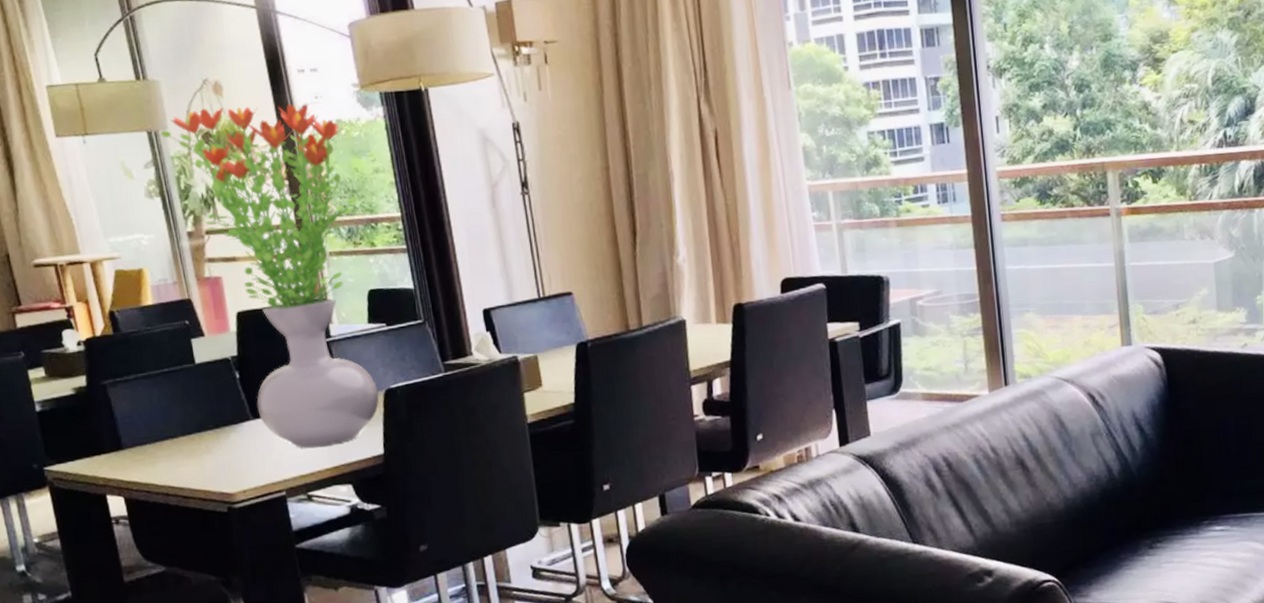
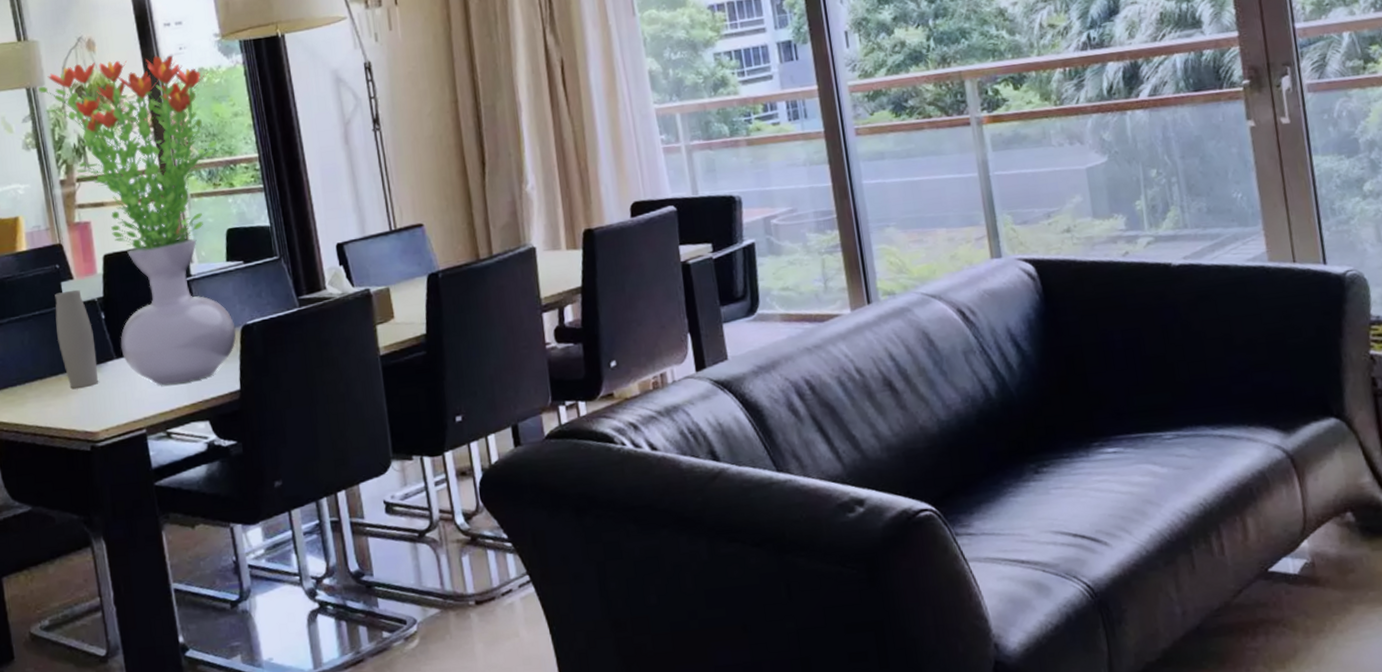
vase: none [185,347,235,450] -> present [55,289,99,390]

